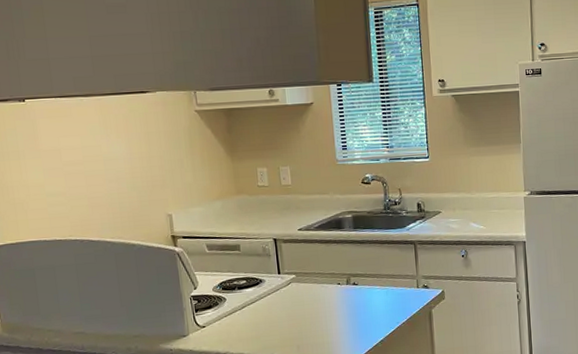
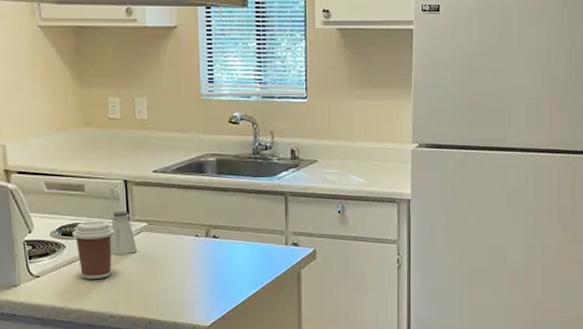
coffee cup: none [231,275,268,327] -> present [72,220,115,279]
saltshaker: none [263,265,288,305] -> present [110,210,137,255]

